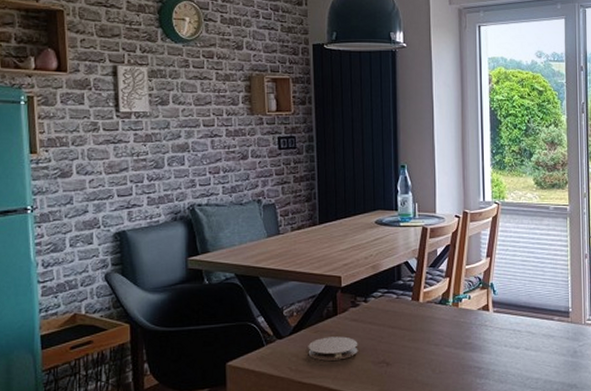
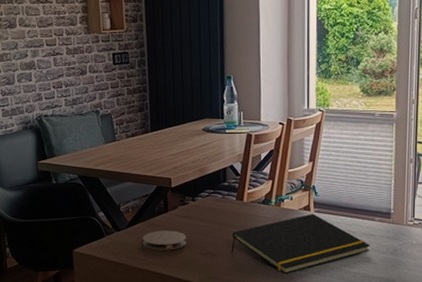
notepad: none [407,313,551,383] -> present [231,213,371,275]

